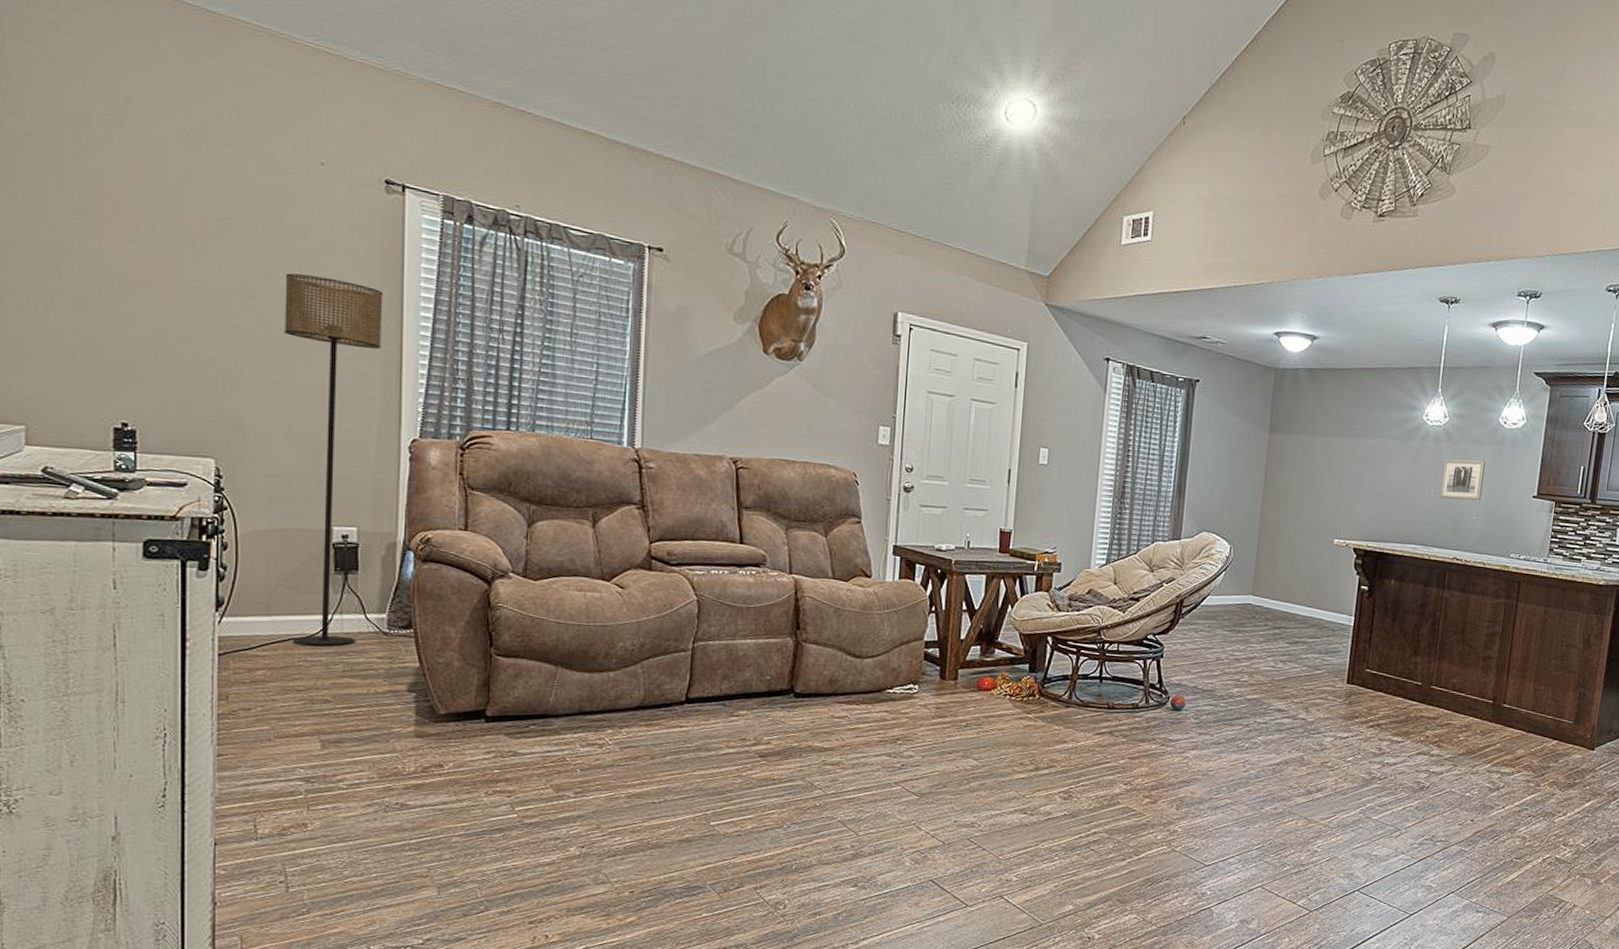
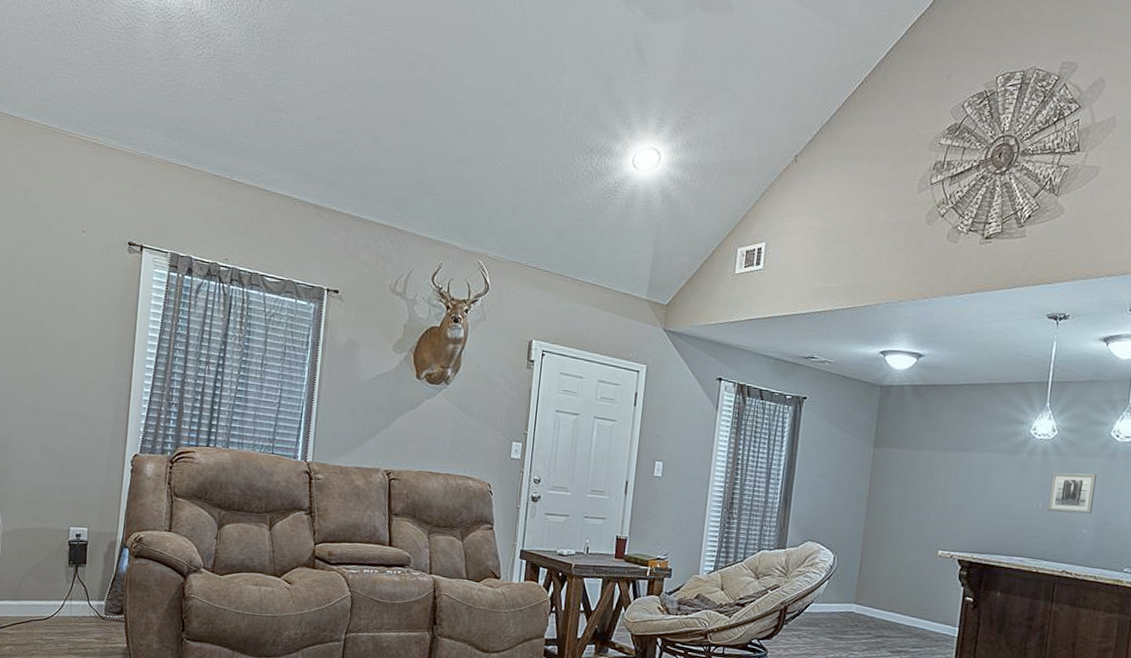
floor lamp: present [284,273,384,646] -> none [34,319,121,628]

